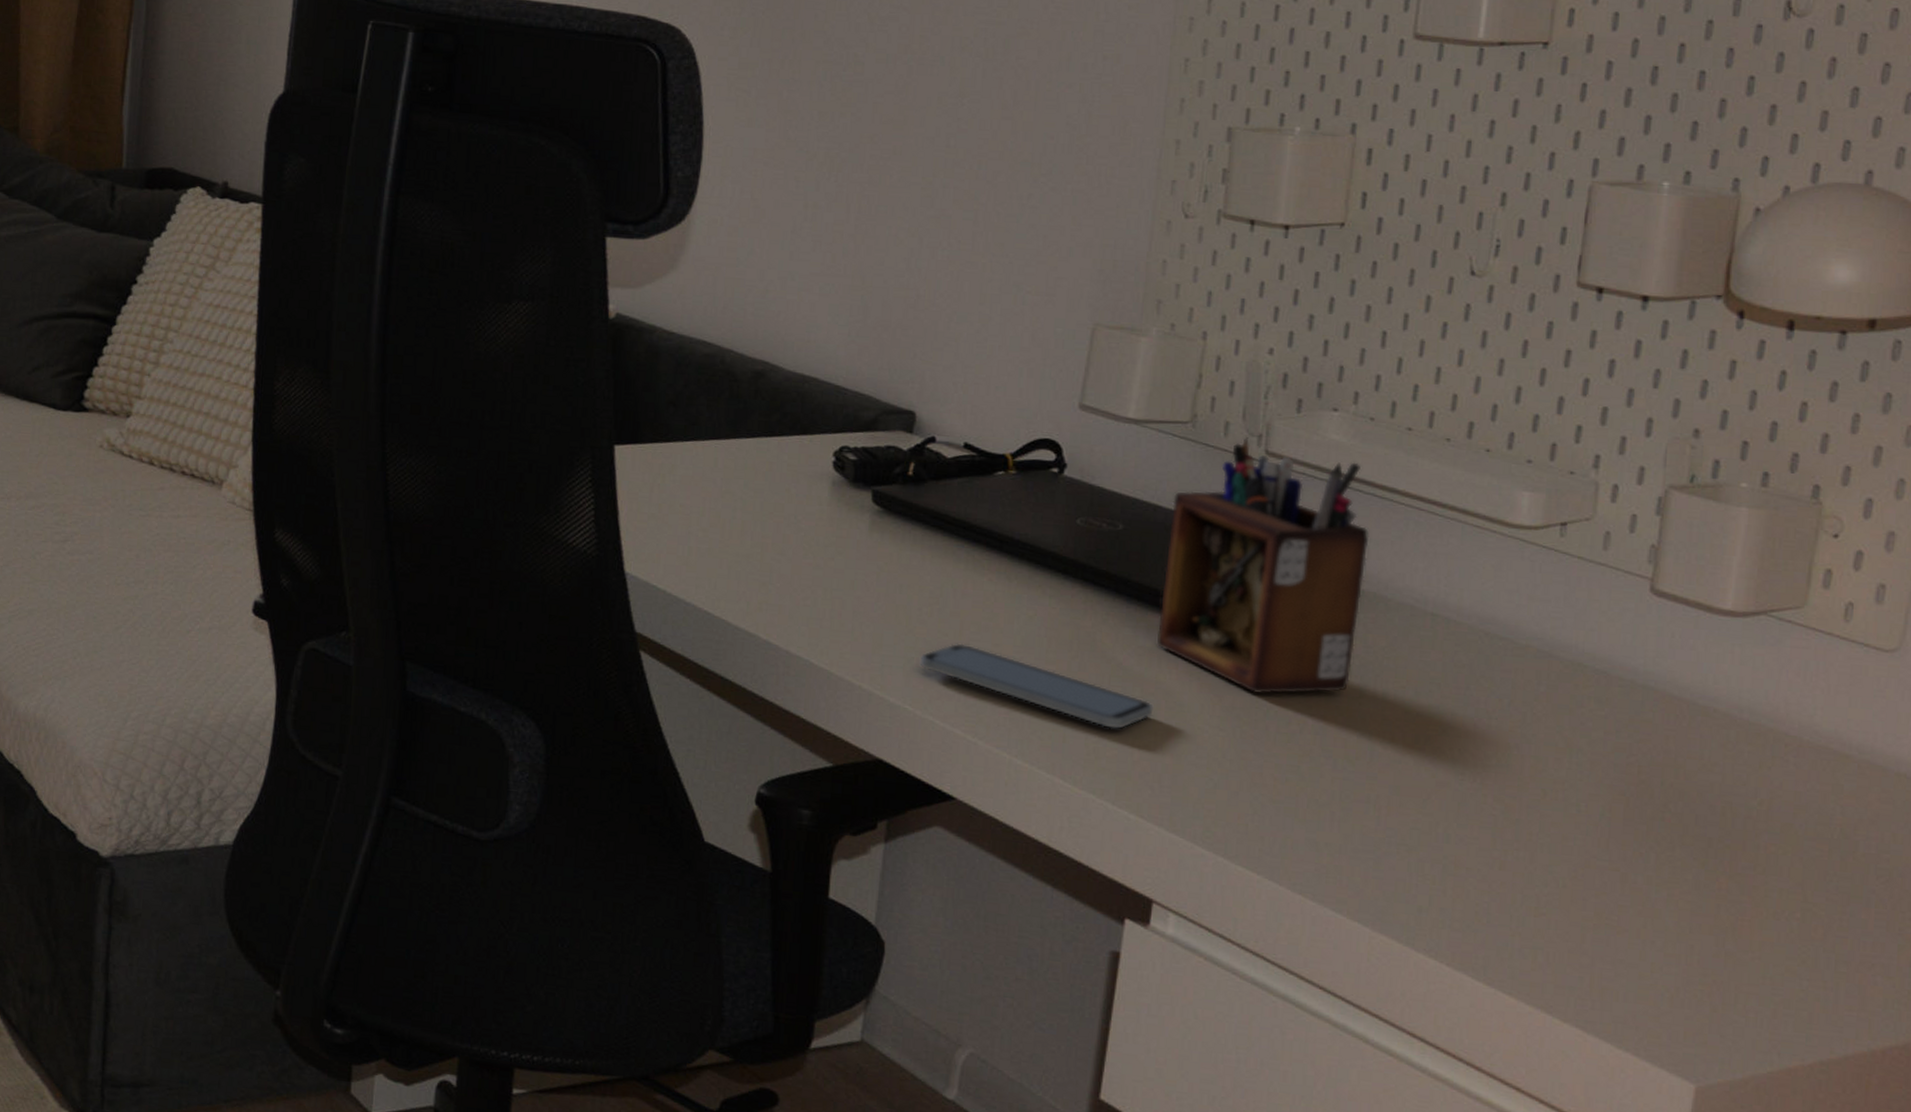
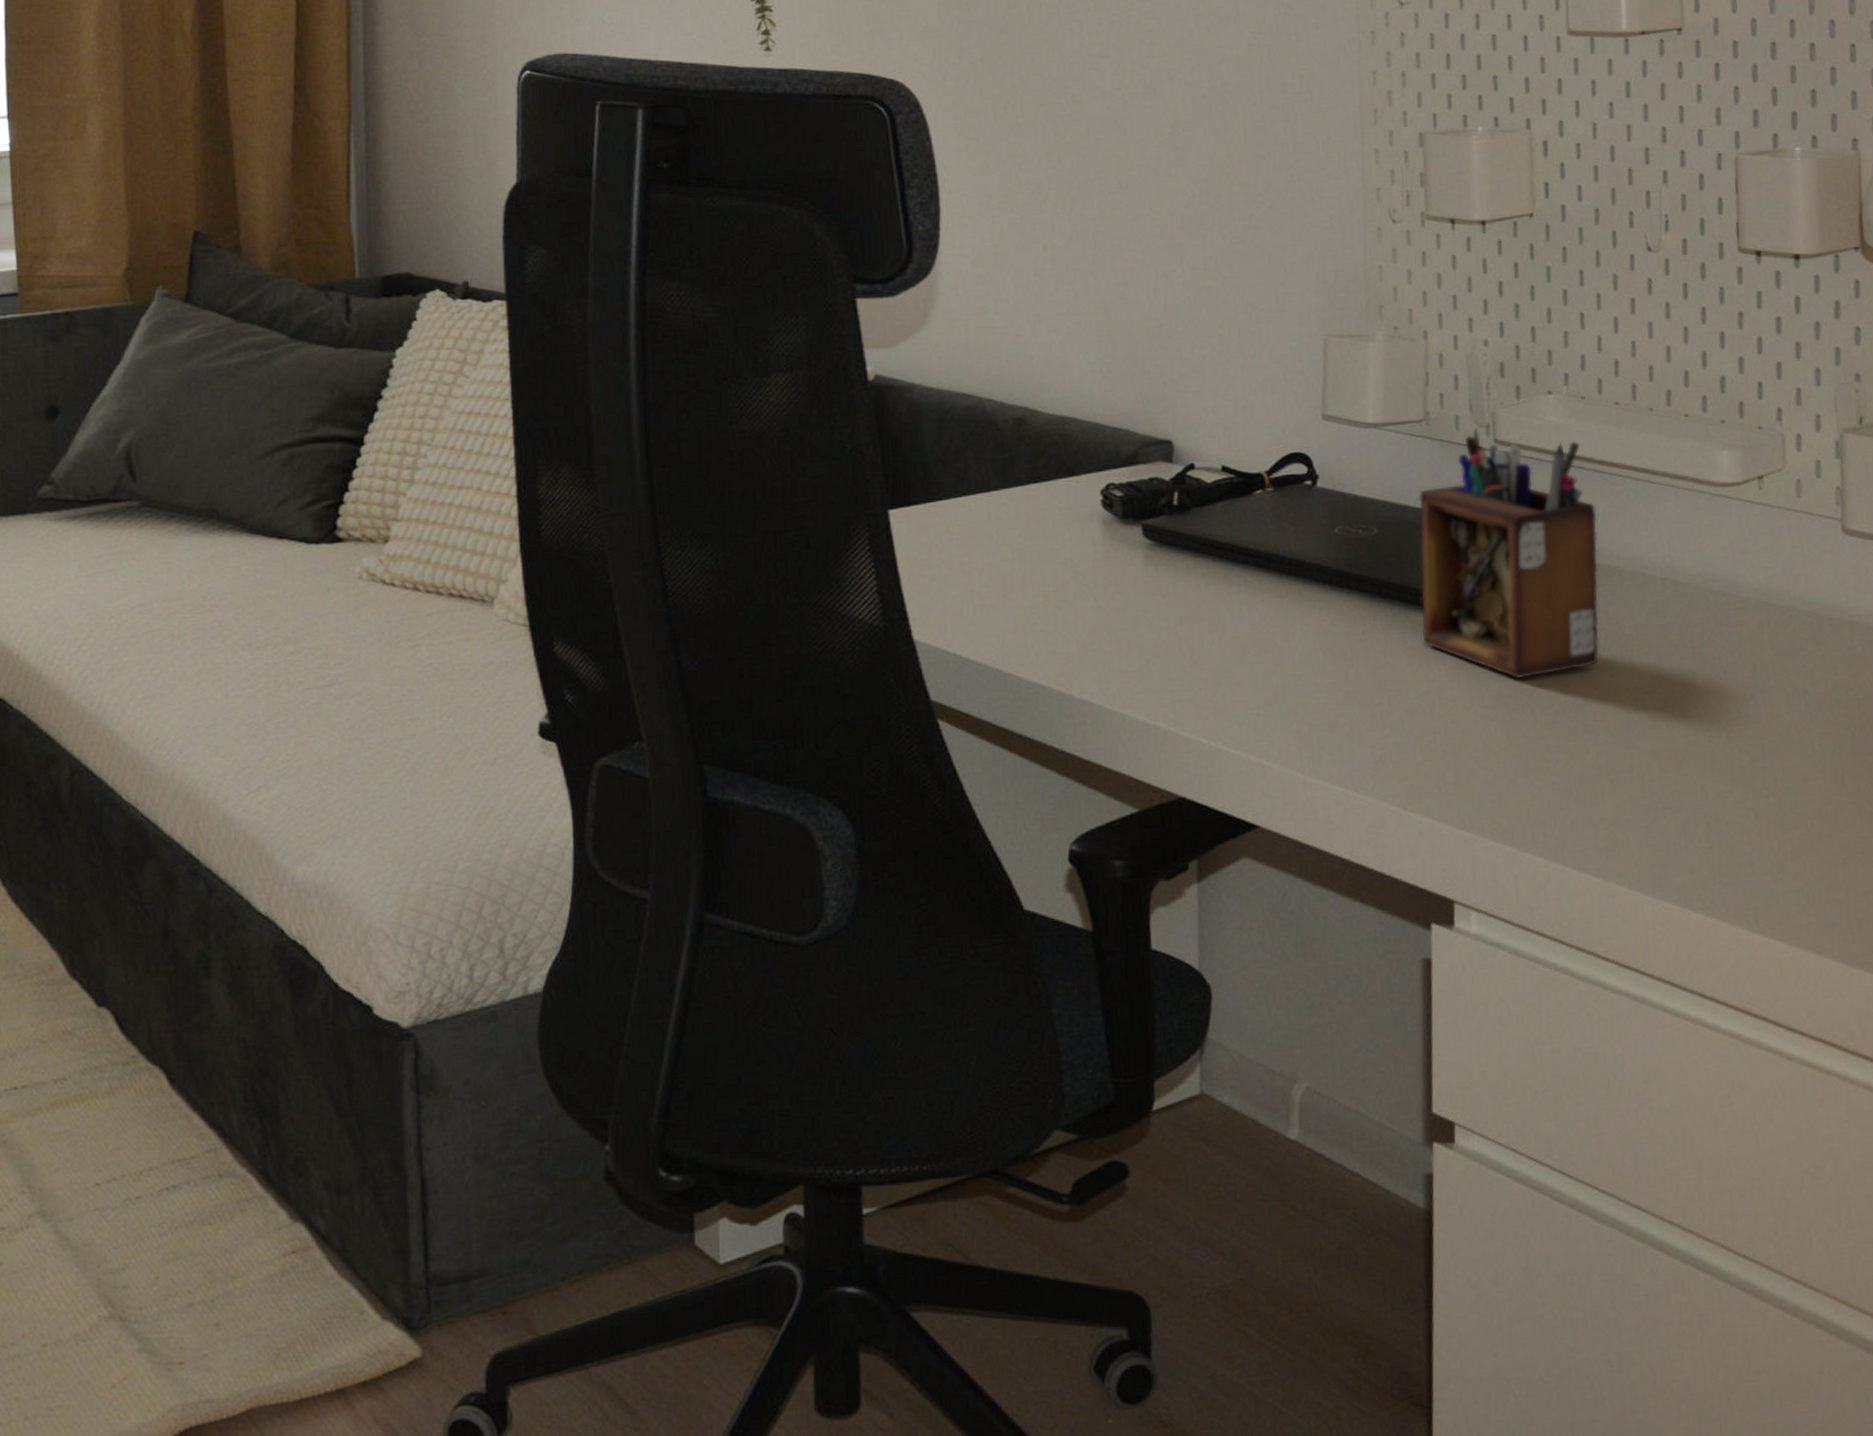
smartphone: present [919,643,1154,729] -> none [1207,667,1430,733]

